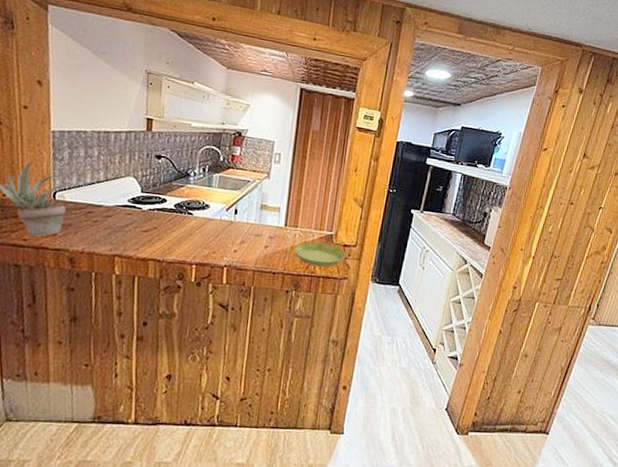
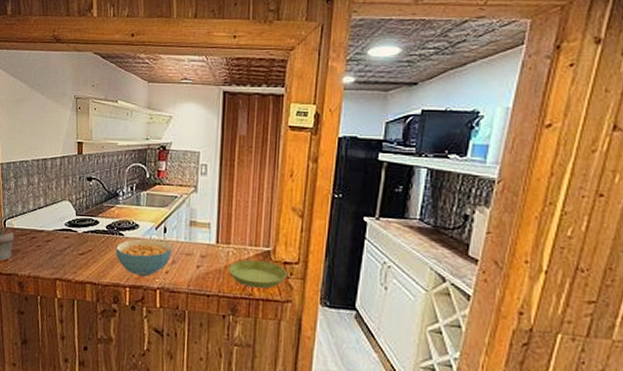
cereal bowl: none [183,218,242,255] -> present [116,238,172,277]

